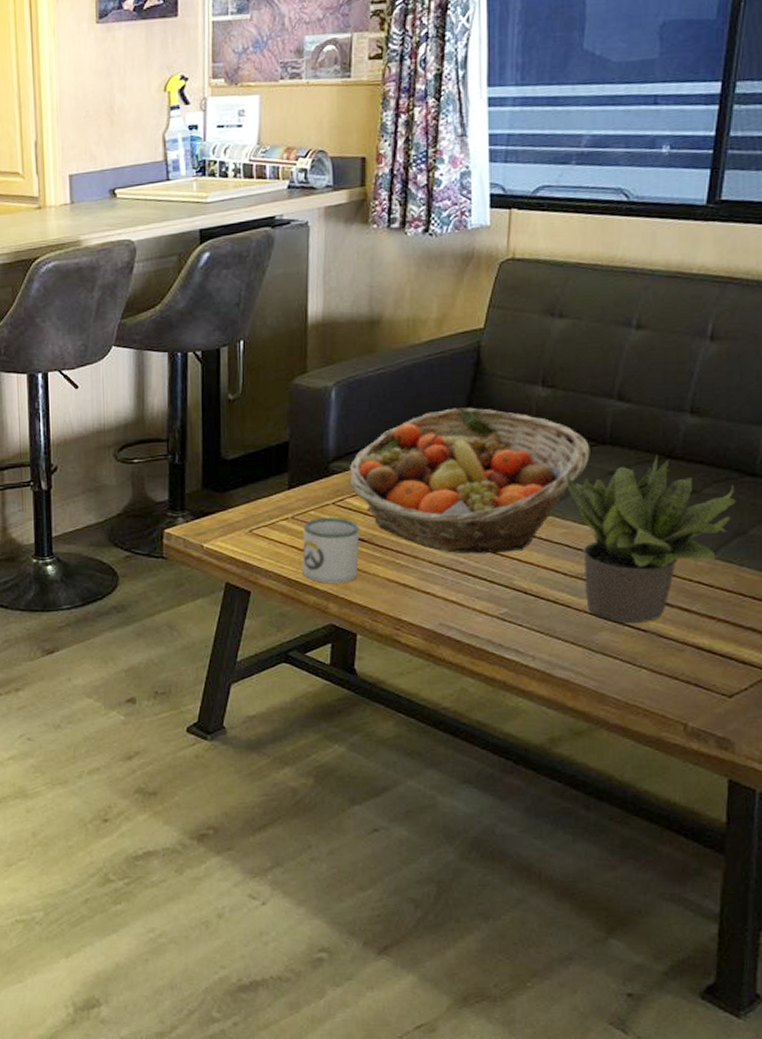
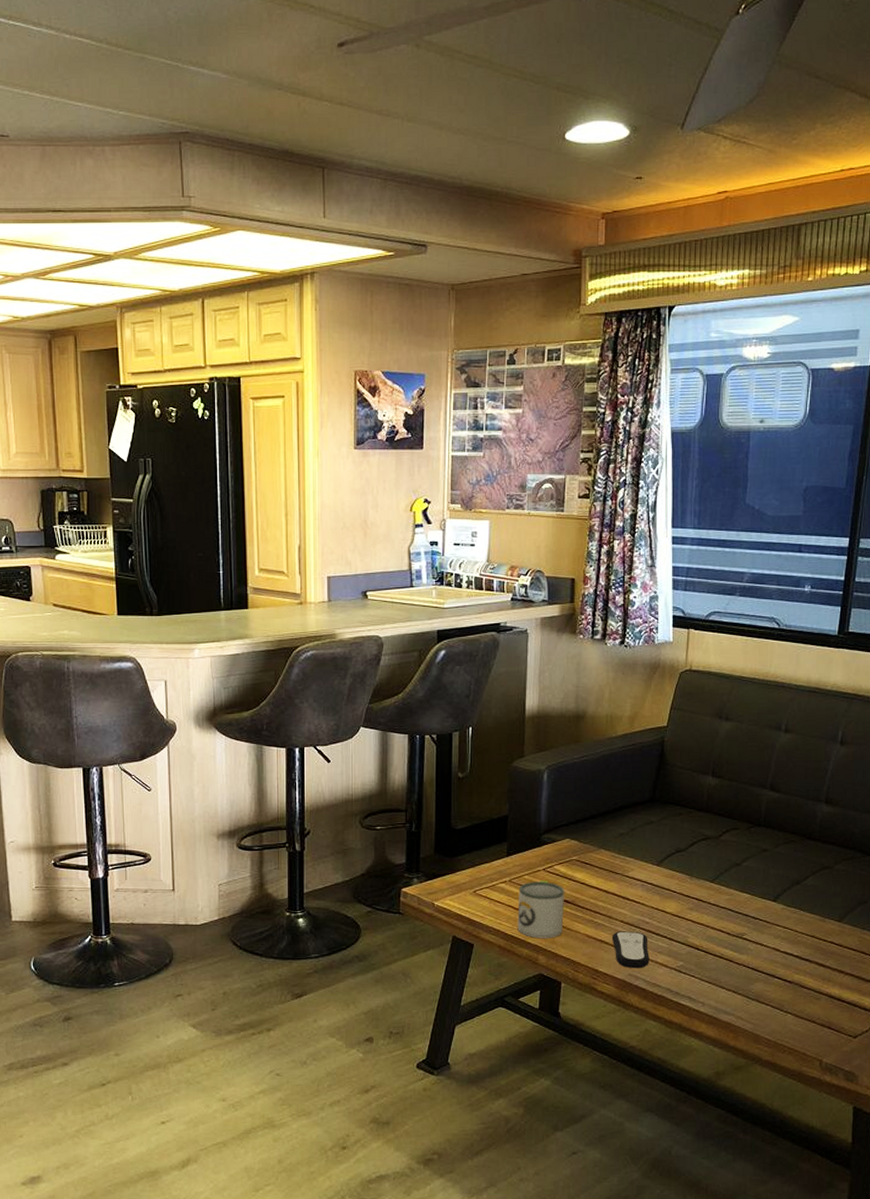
fruit basket: present [349,407,590,554] -> none [557,792,749,915]
remote control: none [418,573,465,617] -> present [611,931,649,969]
potted plant: present [565,454,736,624] -> none [729,836,860,976]

